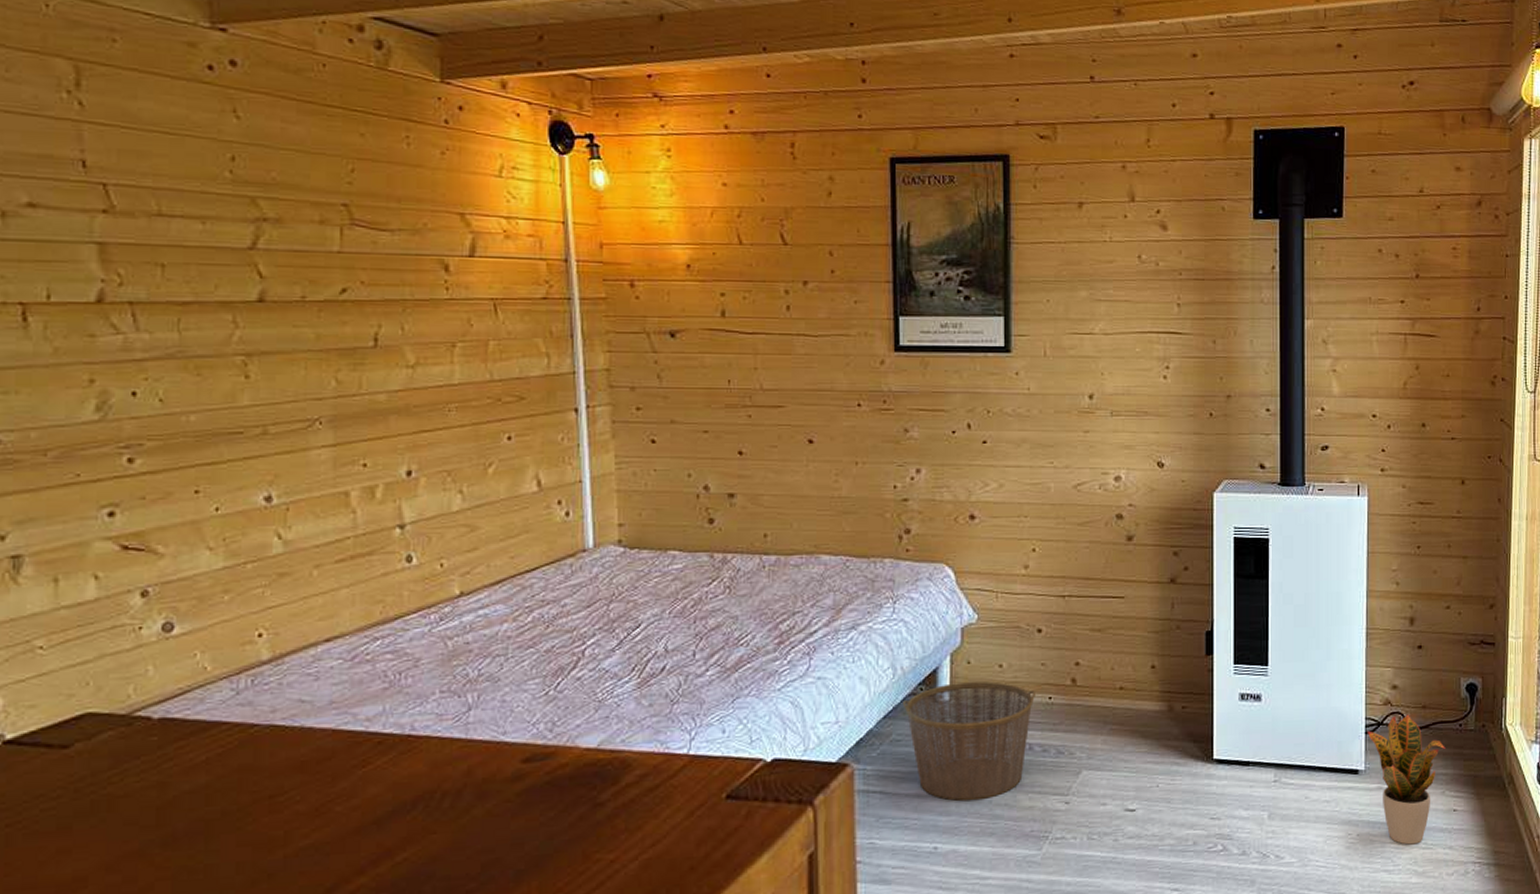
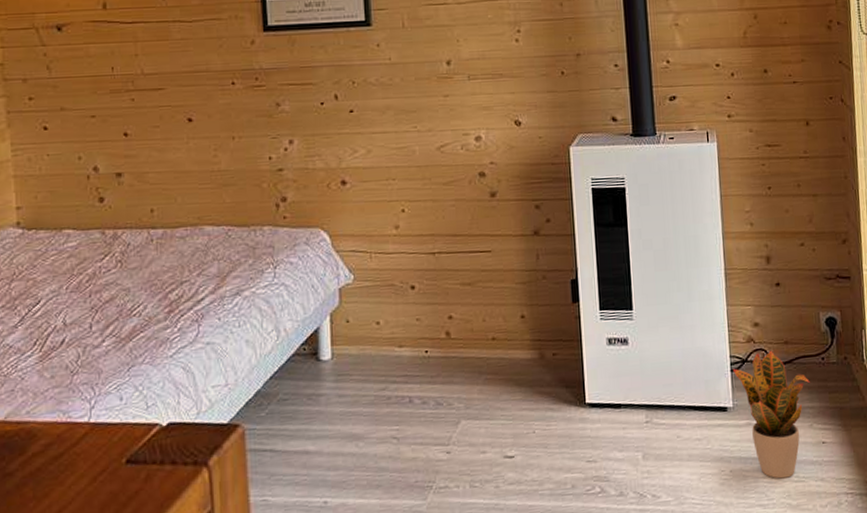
basket: present [902,681,1035,801] -> none [287,338,412,456]

